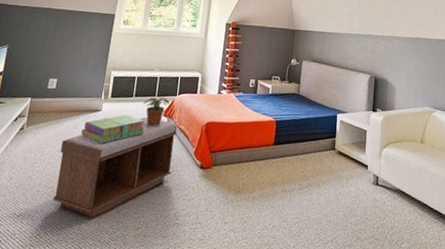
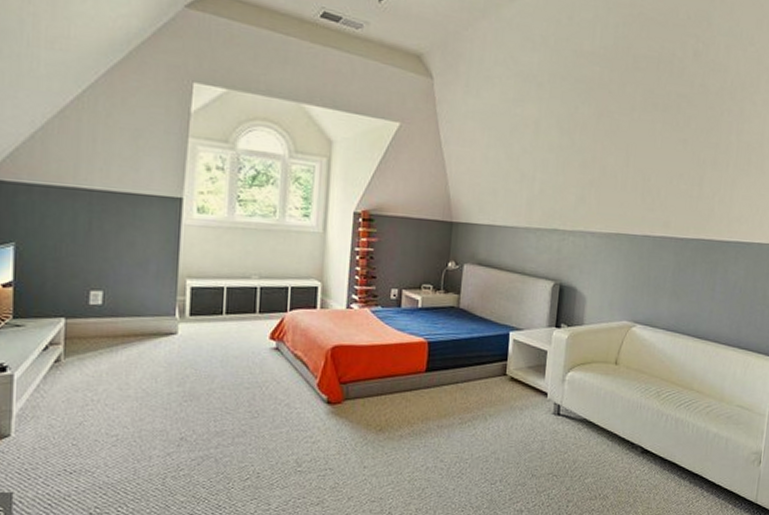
bench: present [53,117,178,218] -> none [120,341,291,470]
stack of books: present [81,114,145,143] -> none [150,338,244,377]
potted plant: present [144,97,170,127] -> none [239,315,278,353]

